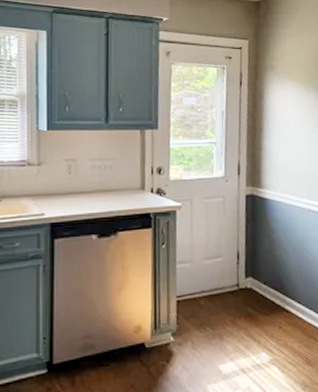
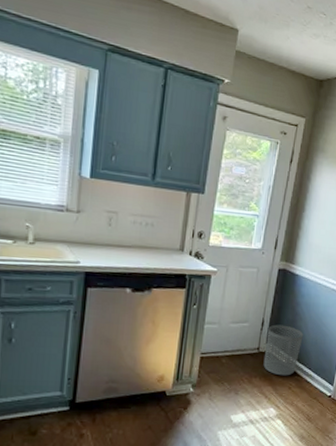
waste bin: none [244,255,285,314] -> present [263,324,303,376]

